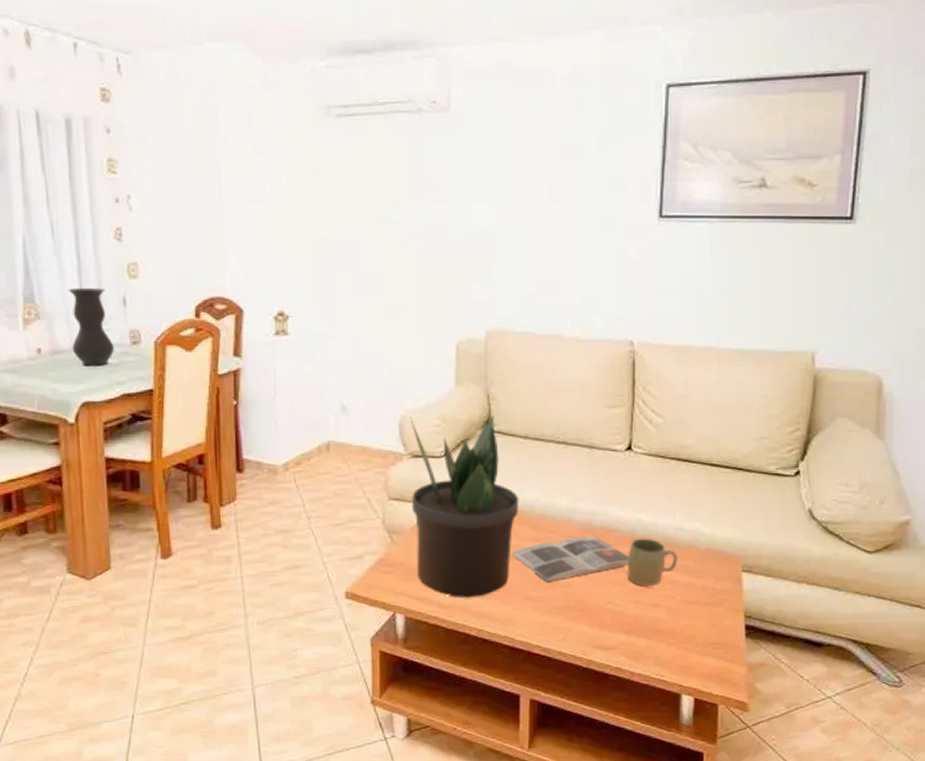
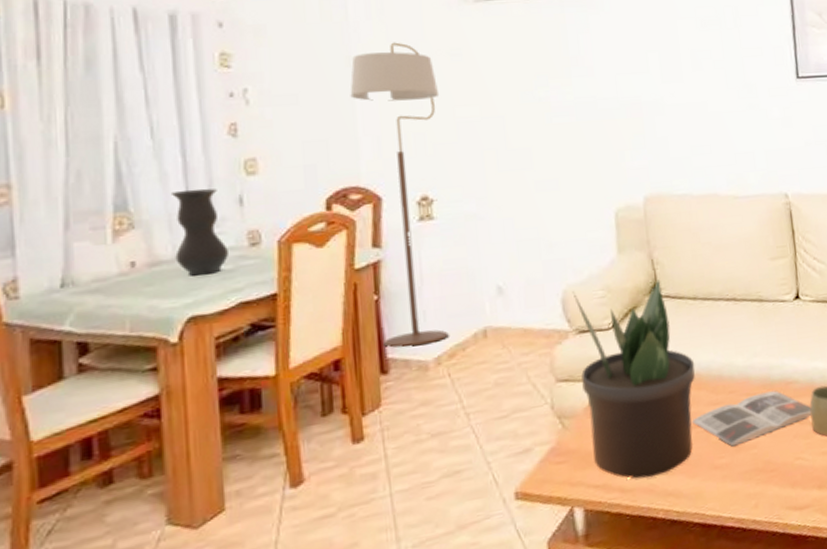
floor lamp: none [219,156,299,451] -> present [350,42,449,348]

